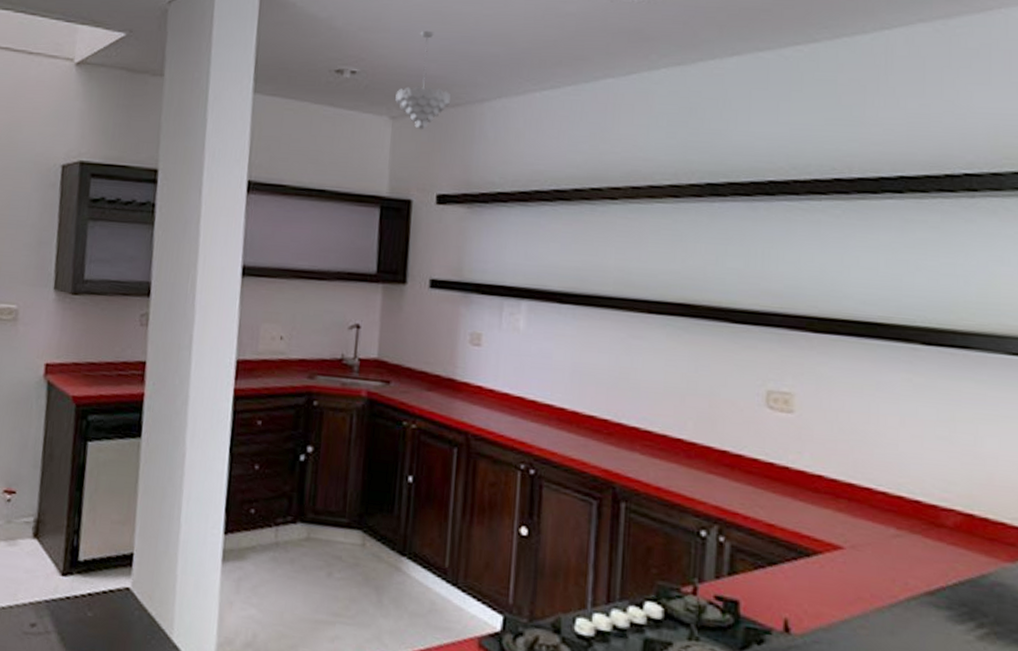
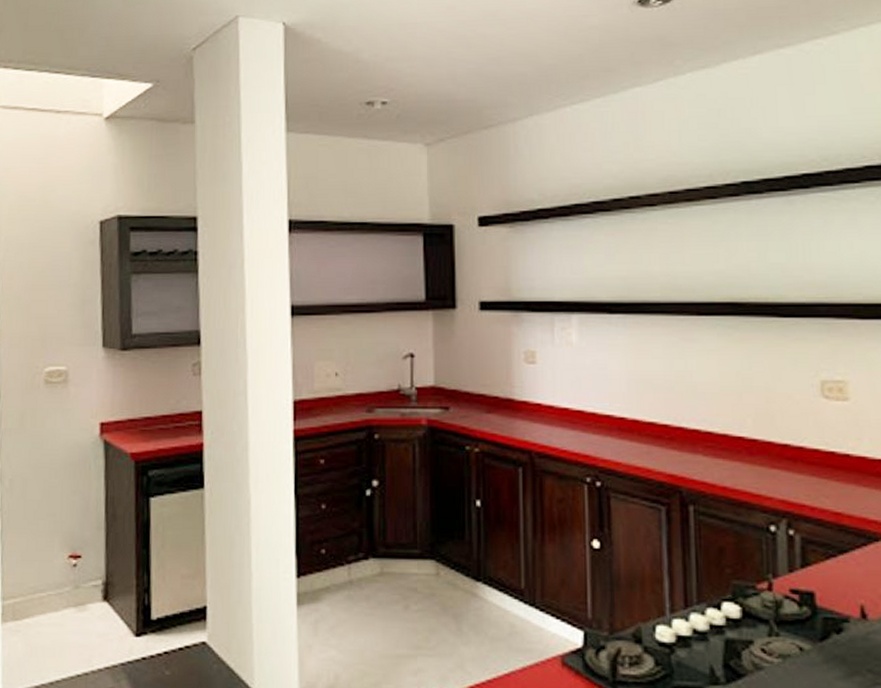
pendant light: present [395,30,451,129] -> none [428,55,482,154]

